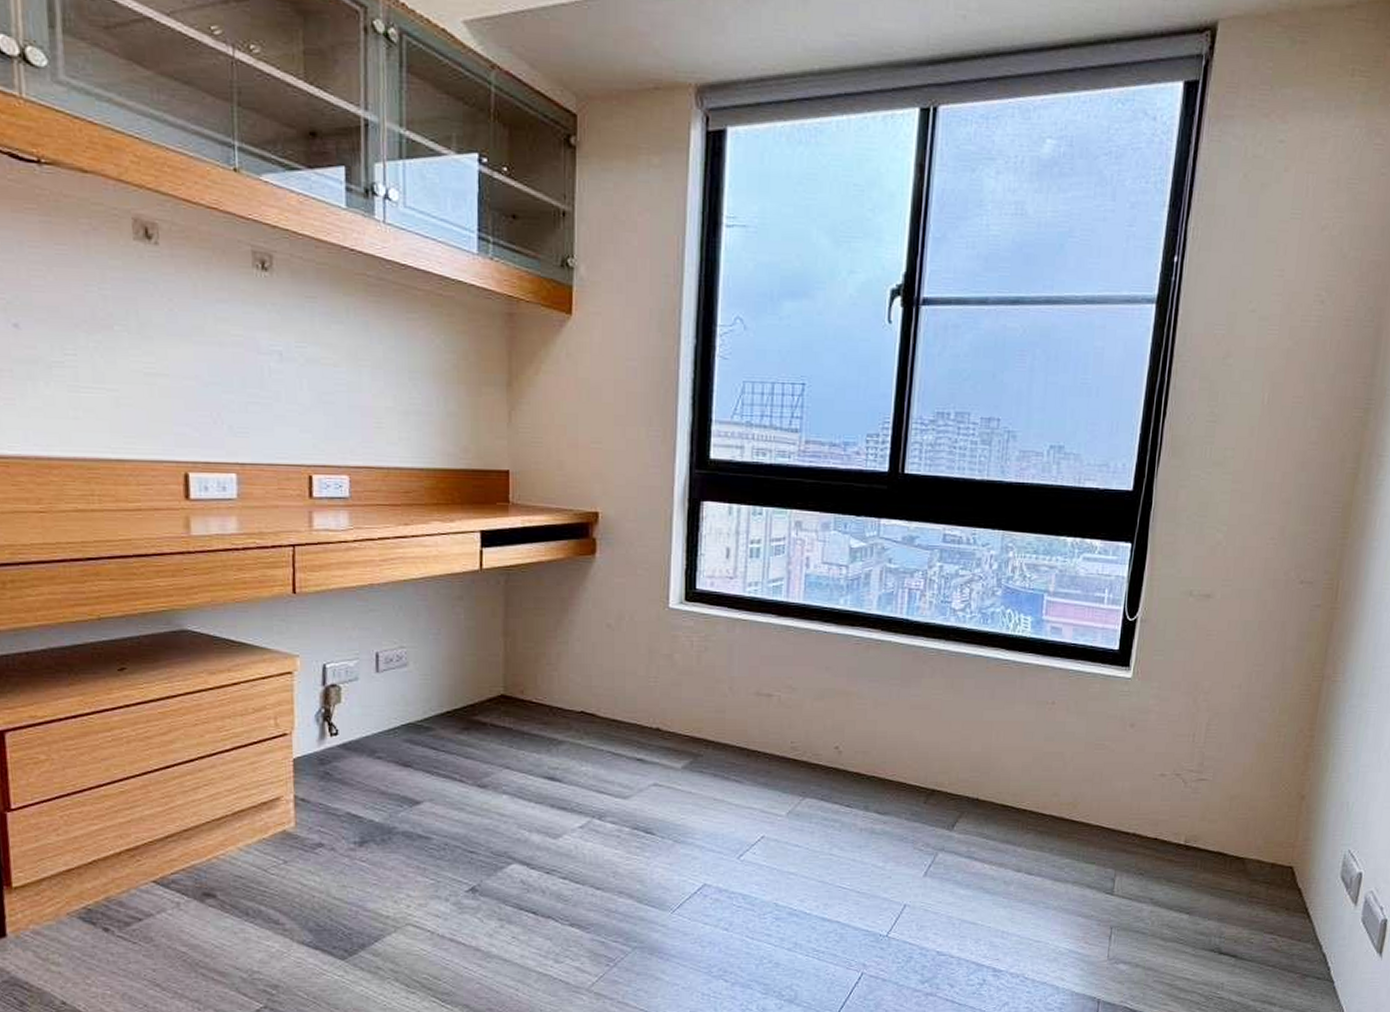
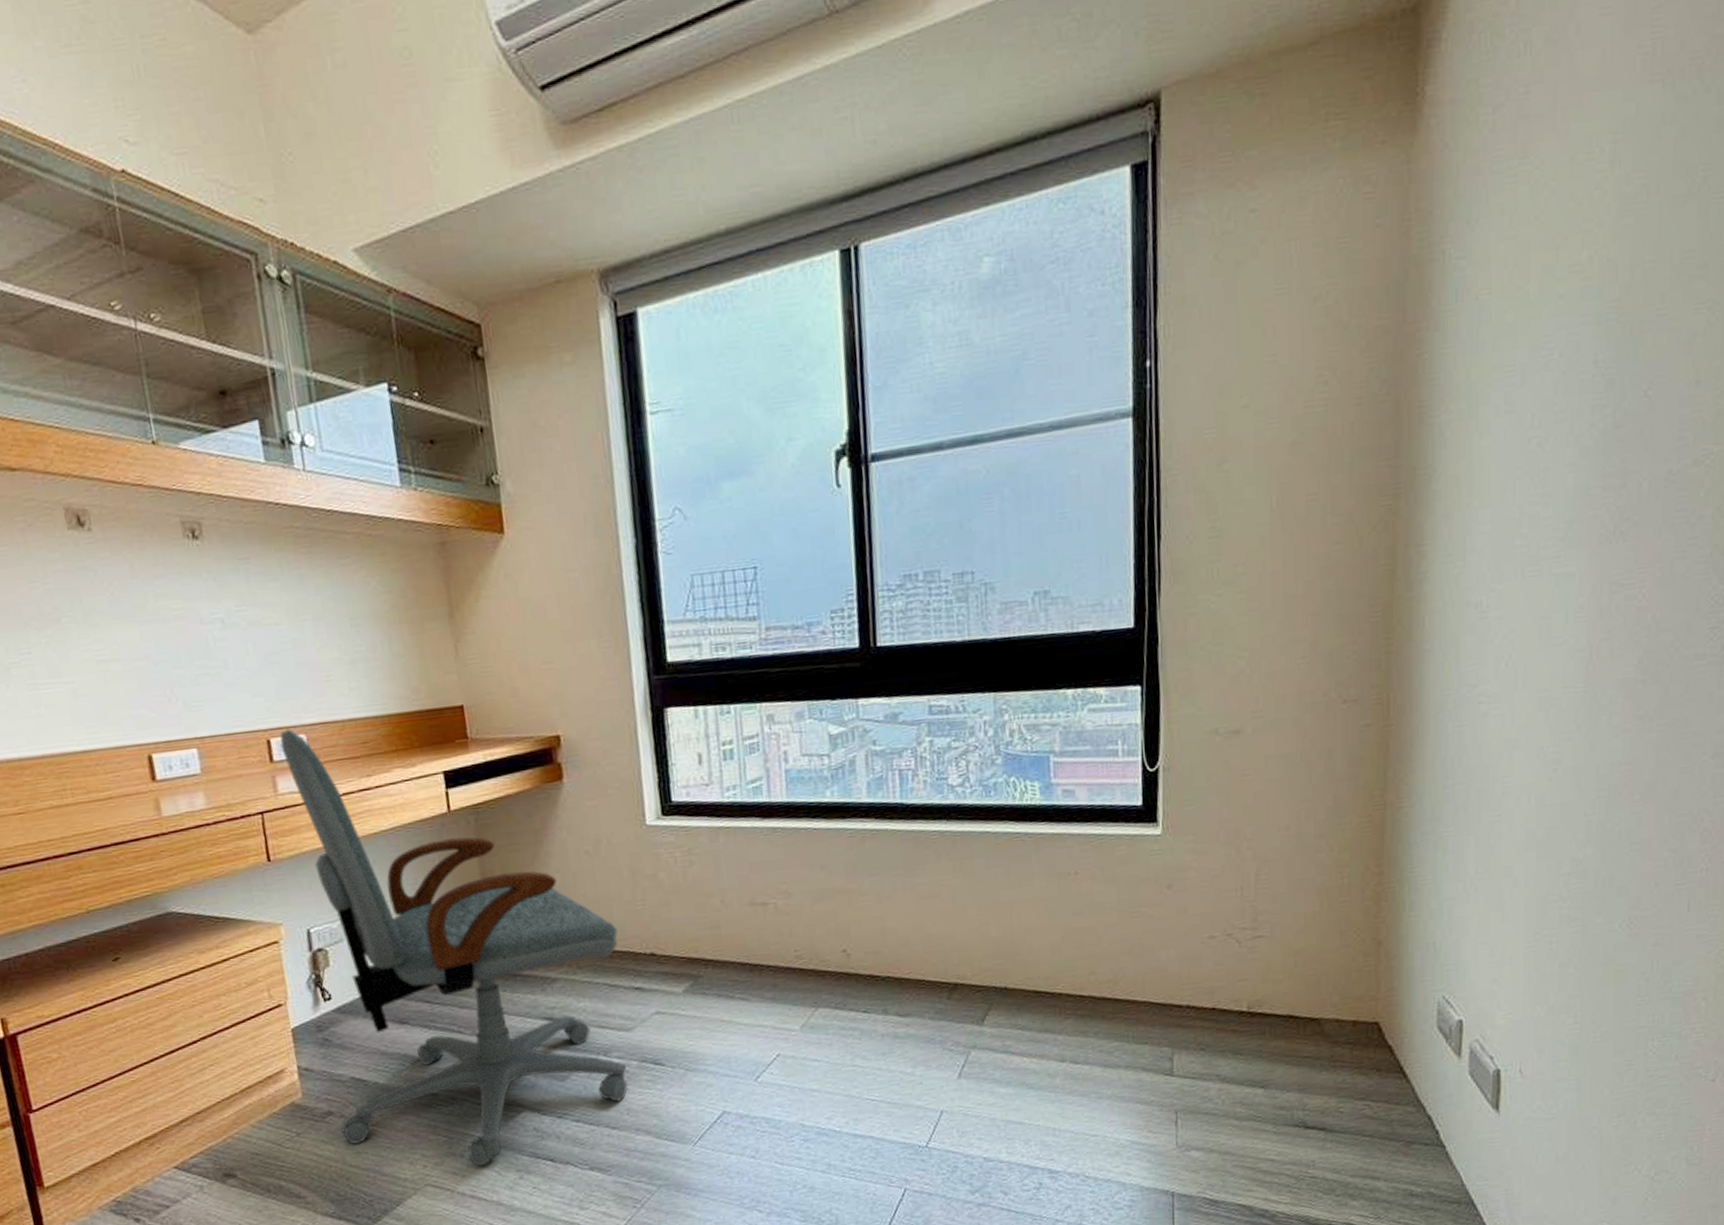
office chair: none [322,467,629,912] -> present [280,728,628,1167]

